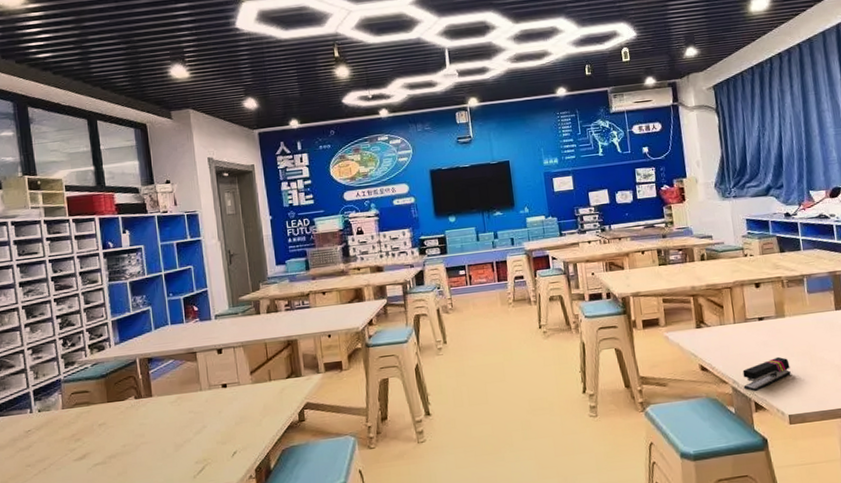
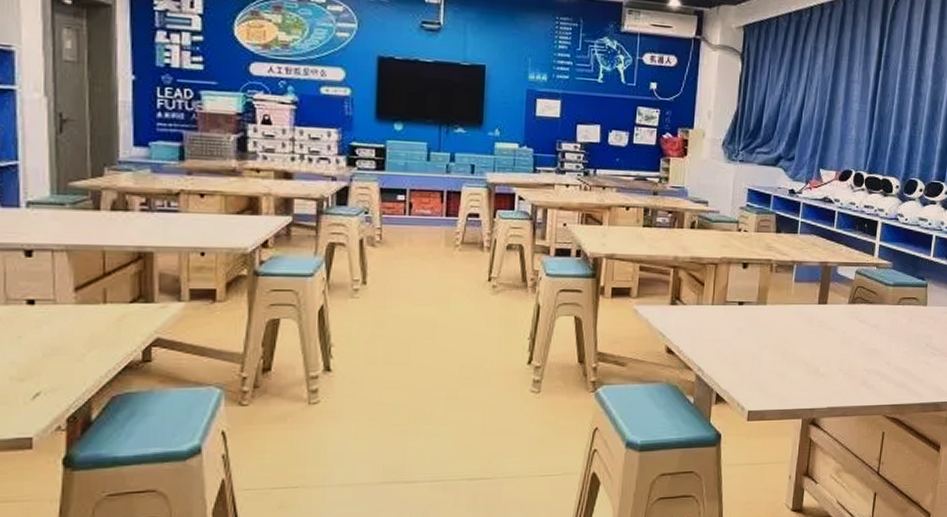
stapler: present [742,356,791,392] -> none [708,347,761,383]

